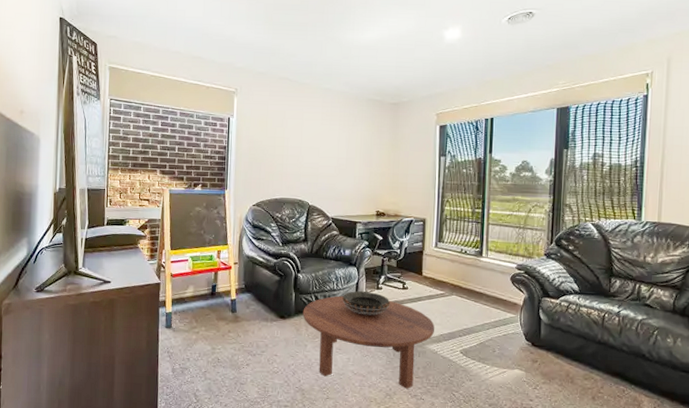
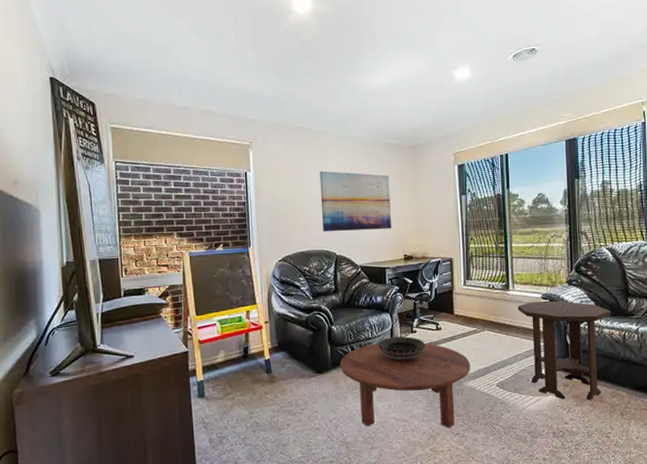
wall art: none [298,121,369,184] -> present [319,170,392,231]
side table: none [489,270,591,380] -> present [517,301,611,400]

